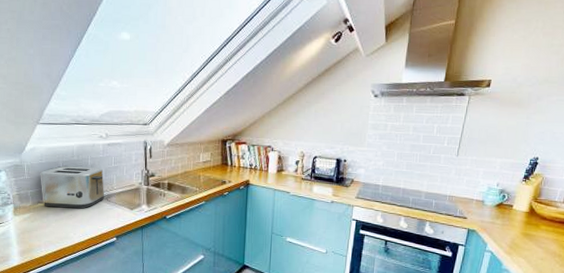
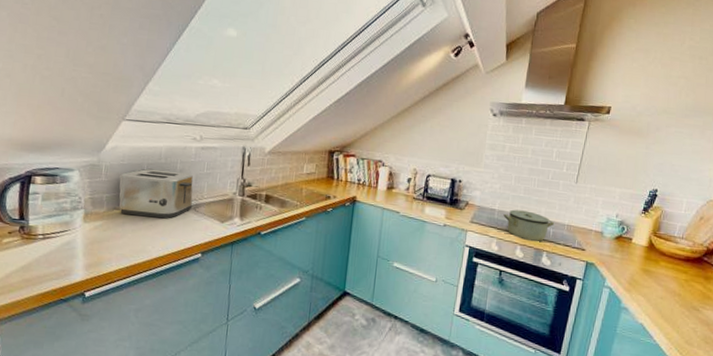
cooking pot: none [387,184,437,213] -> present [503,209,555,242]

